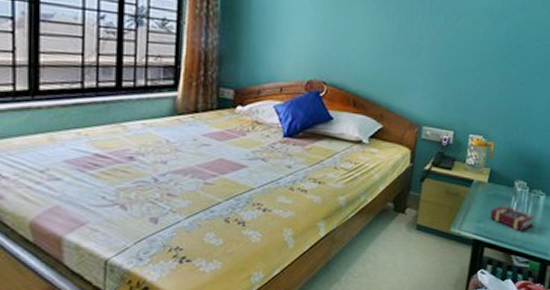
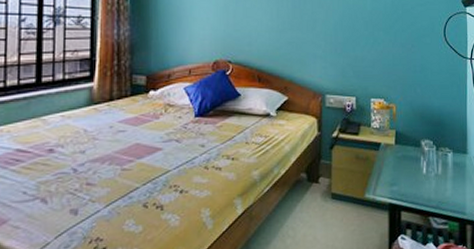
book: present [490,204,534,231] -> none [402,165,445,191]

